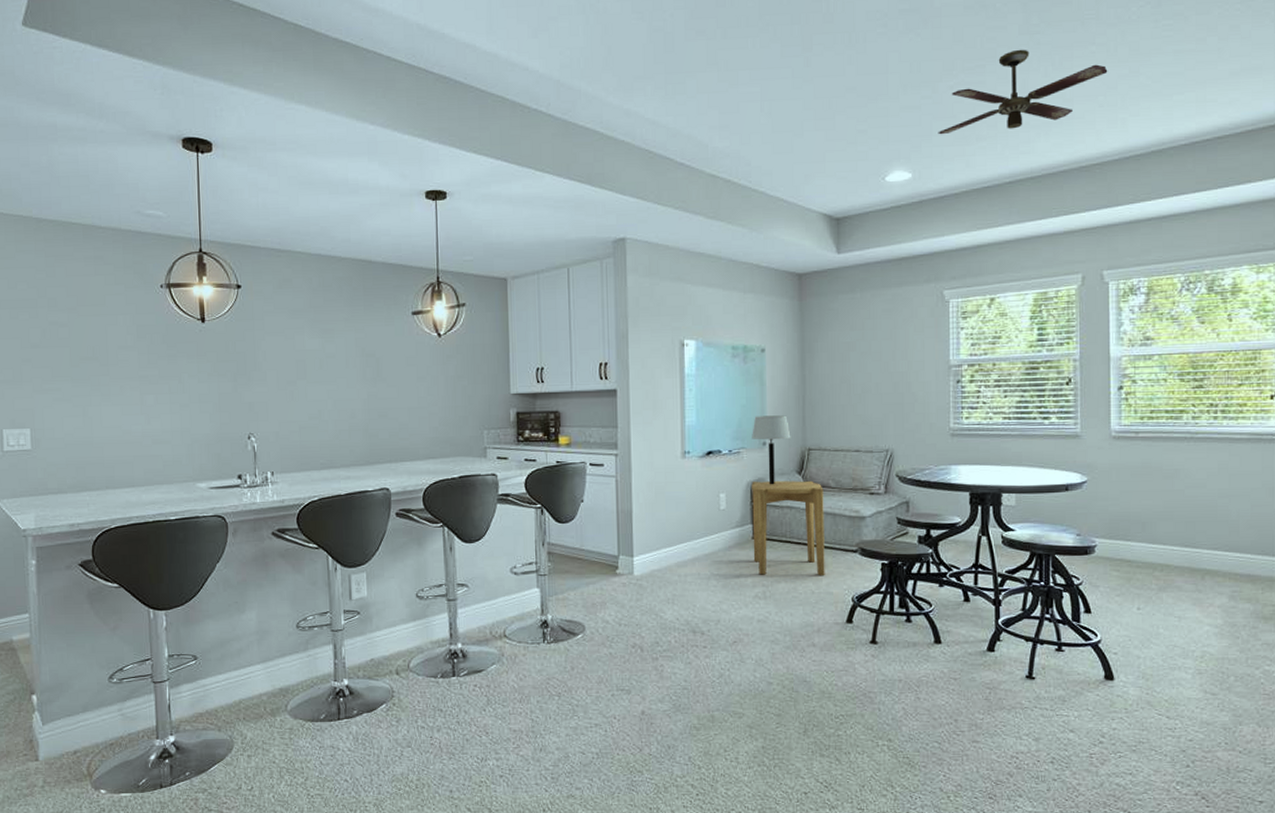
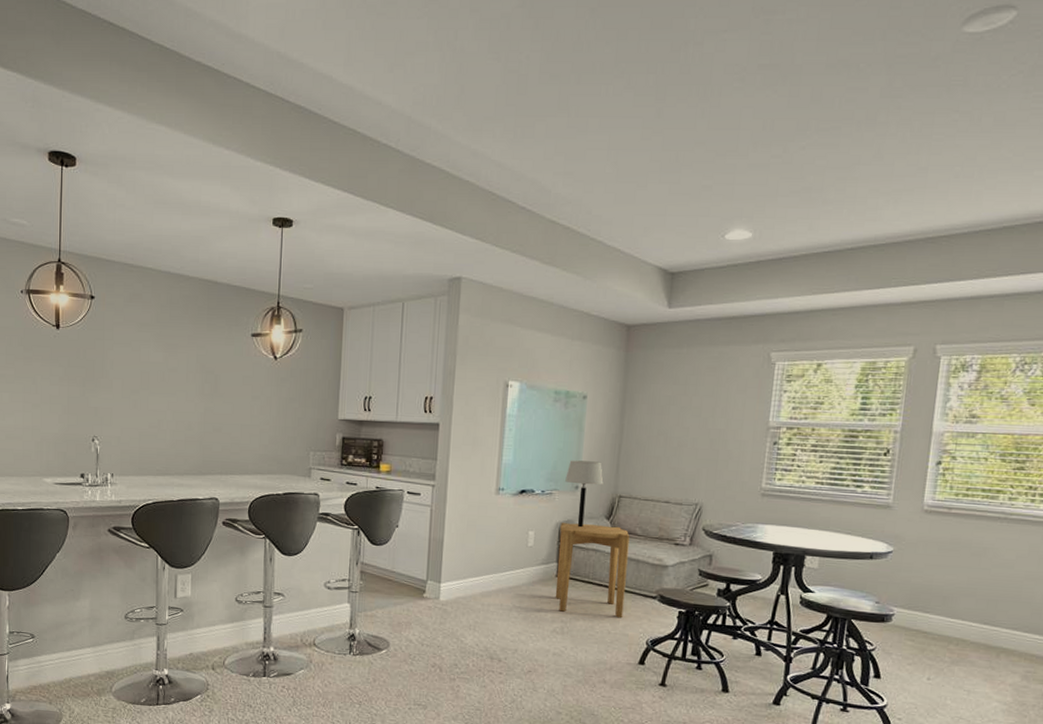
ceiling fan: present [938,49,1108,135] -> none [784,112,969,196]

